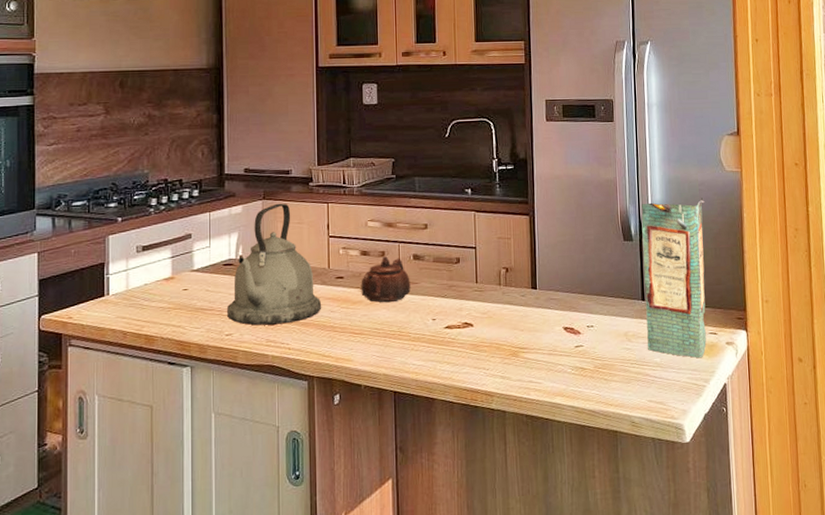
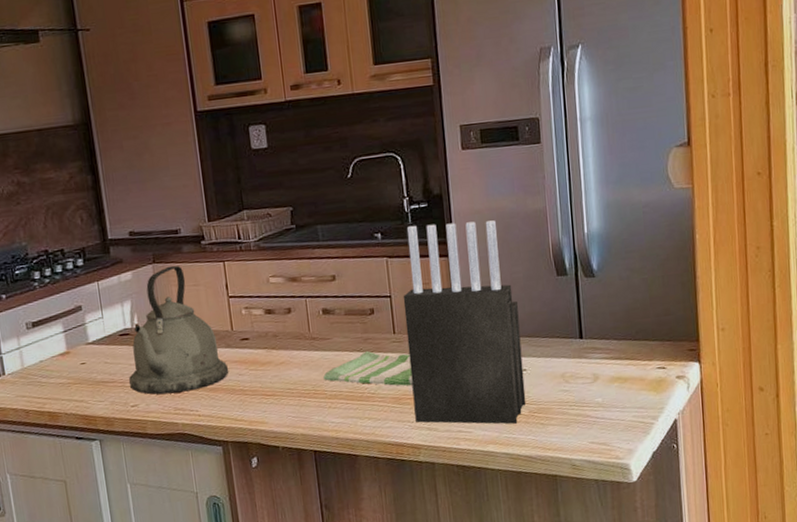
teapot: present [361,256,411,303] -> none [268,313,323,362]
dish towel: none [409,298,491,334] -> present [323,351,413,386]
knife block: none [486,184,592,378] -> present [403,220,526,425]
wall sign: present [641,198,707,359] -> none [576,221,654,396]

